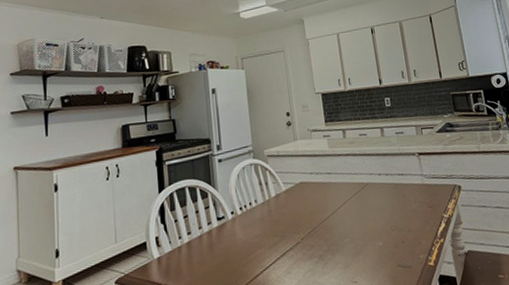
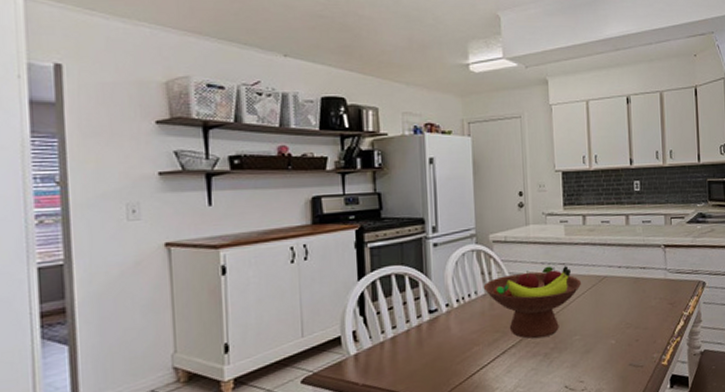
fruit bowl: none [261,175,348,242] -> present [483,266,582,339]

